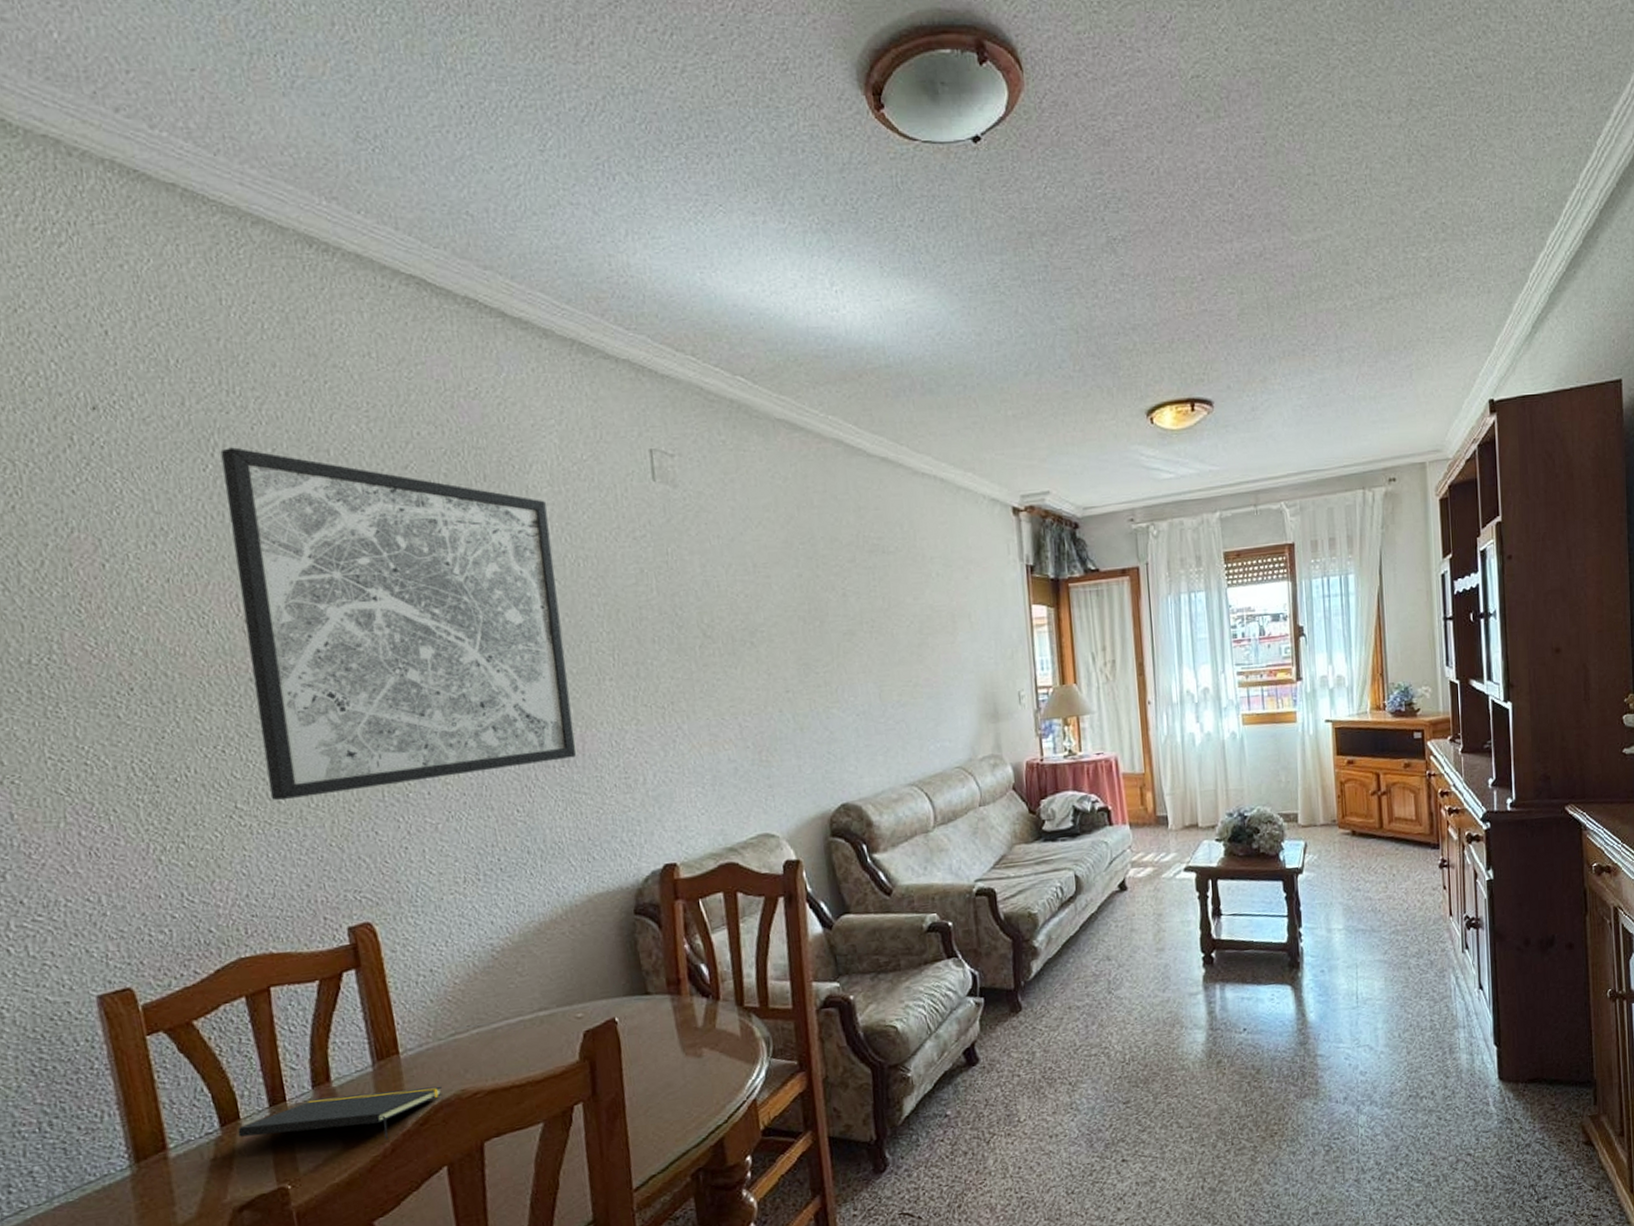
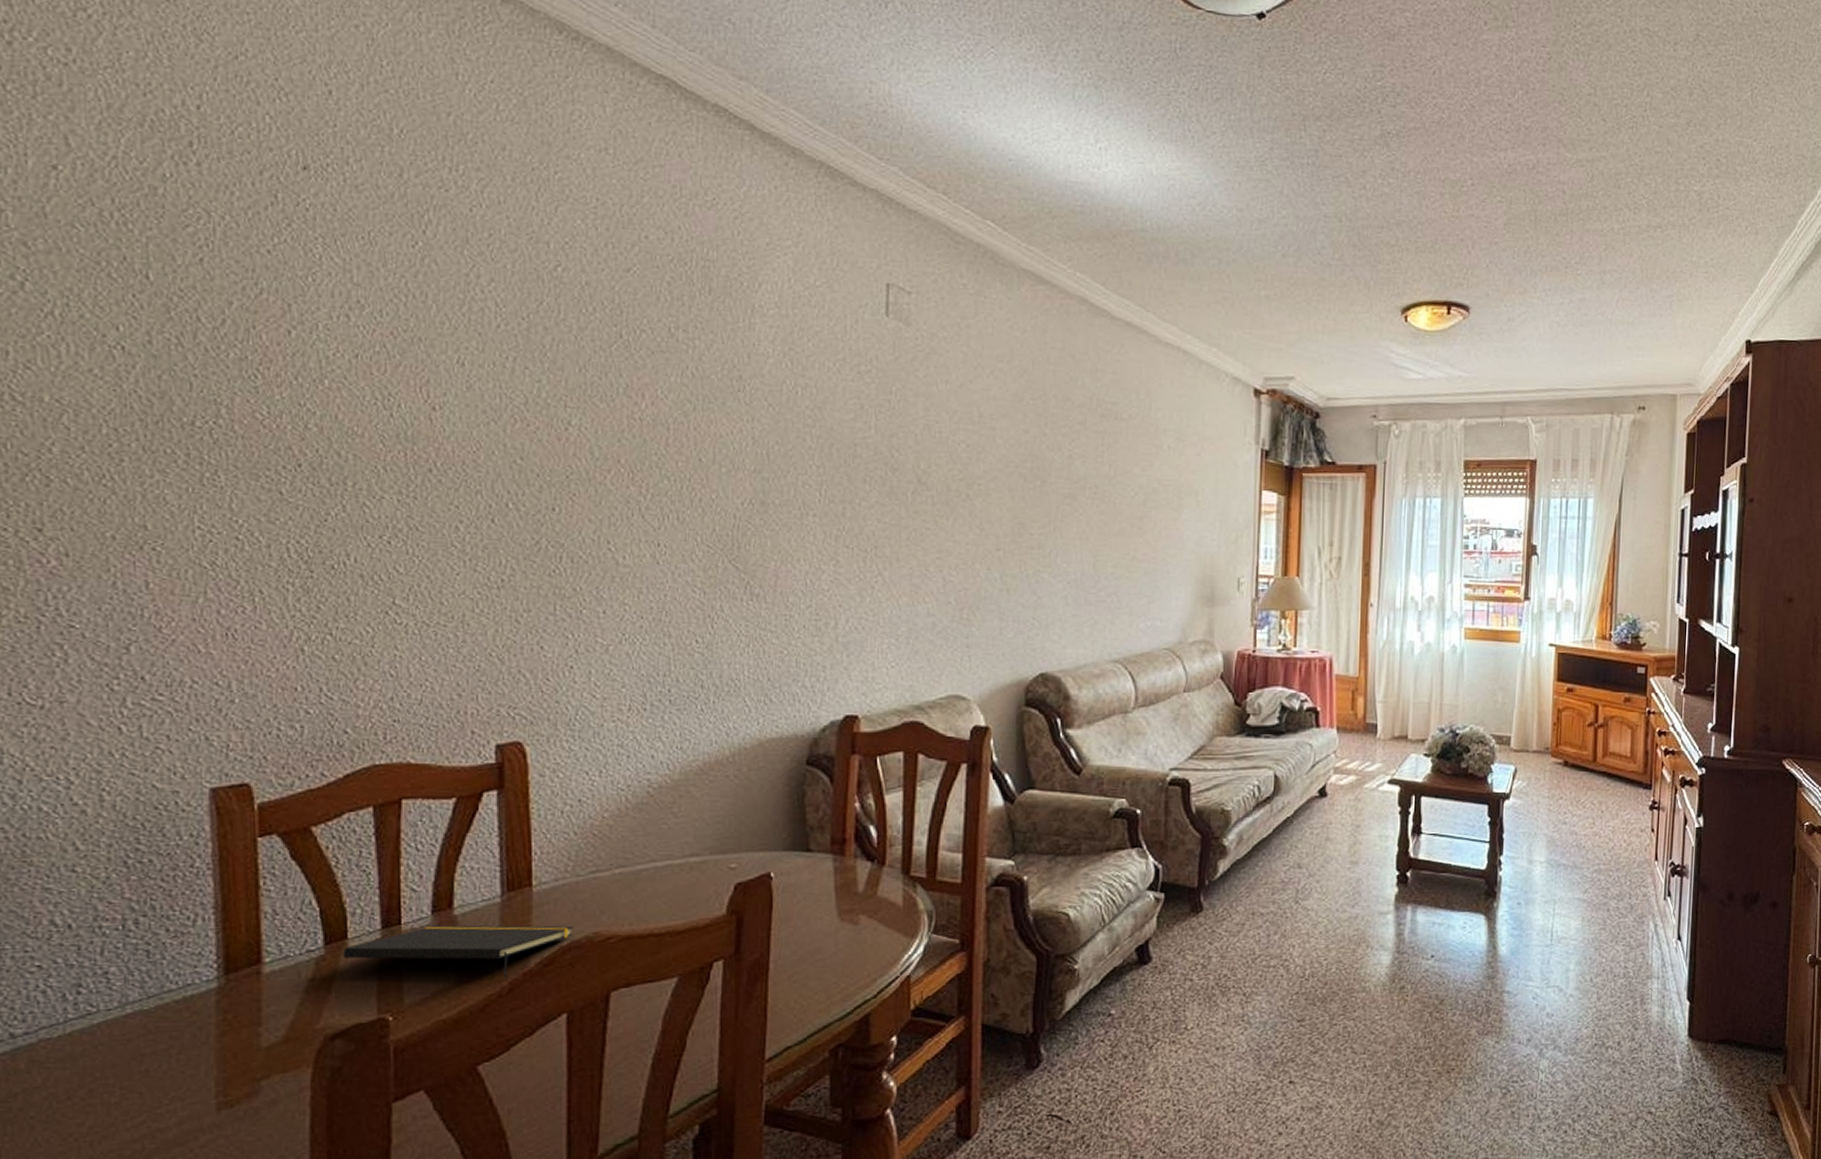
wall art: present [220,447,576,801] -> none [432,226,770,602]

